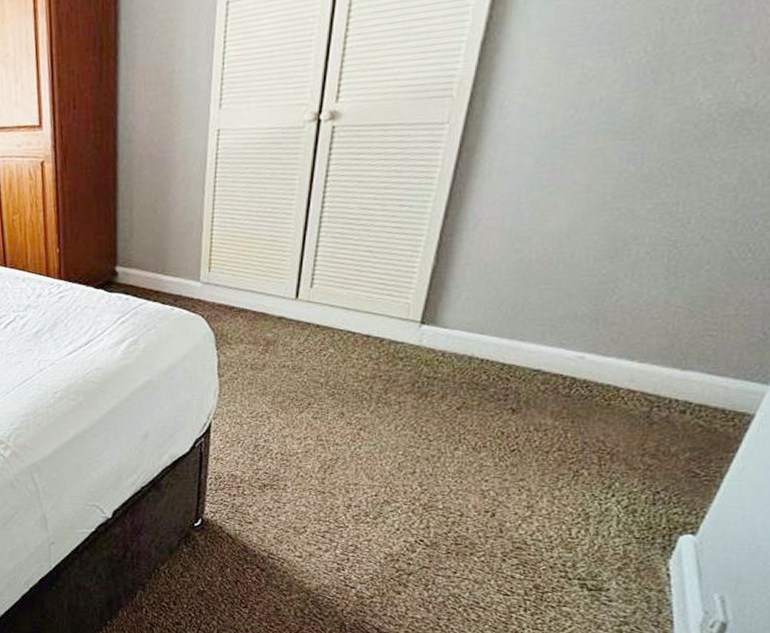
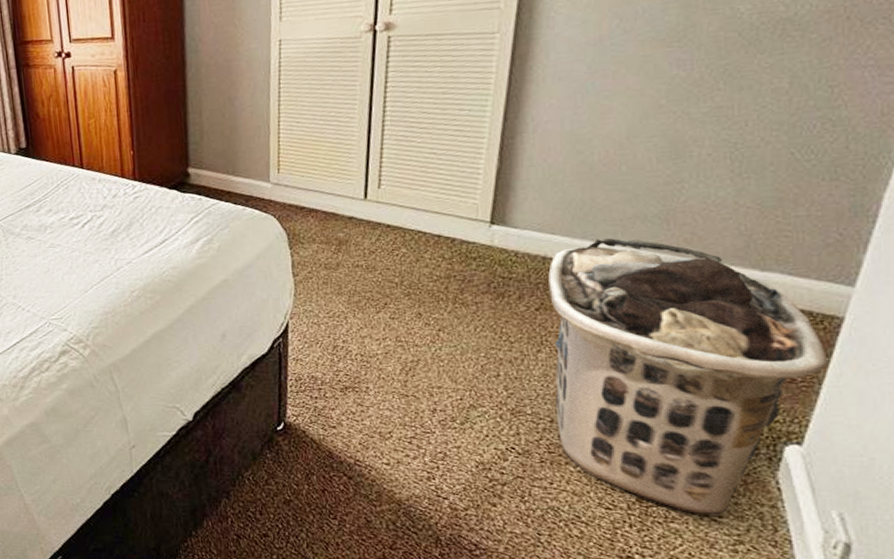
clothes hamper: none [466,338,732,600] -> present [548,238,827,515]

